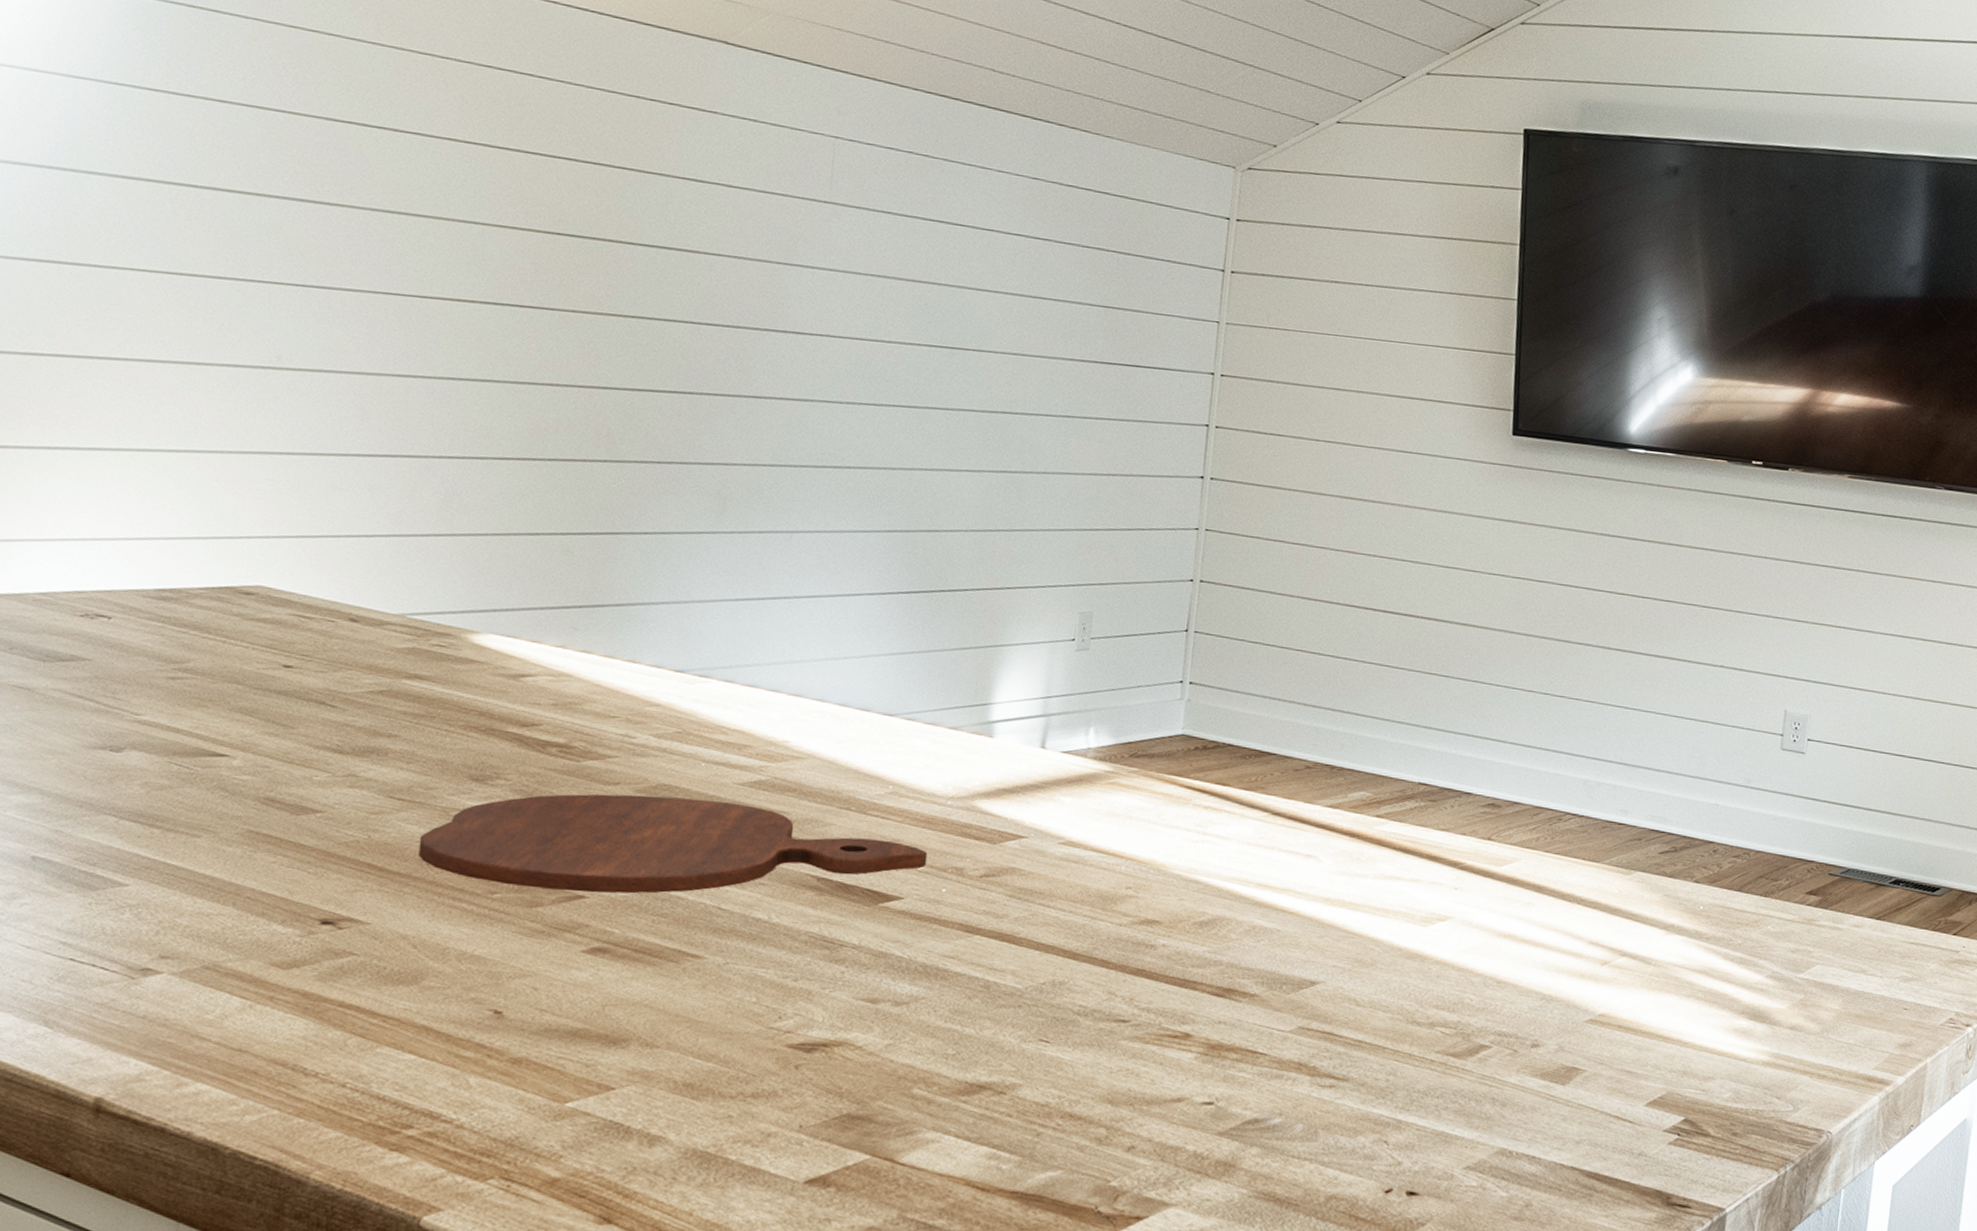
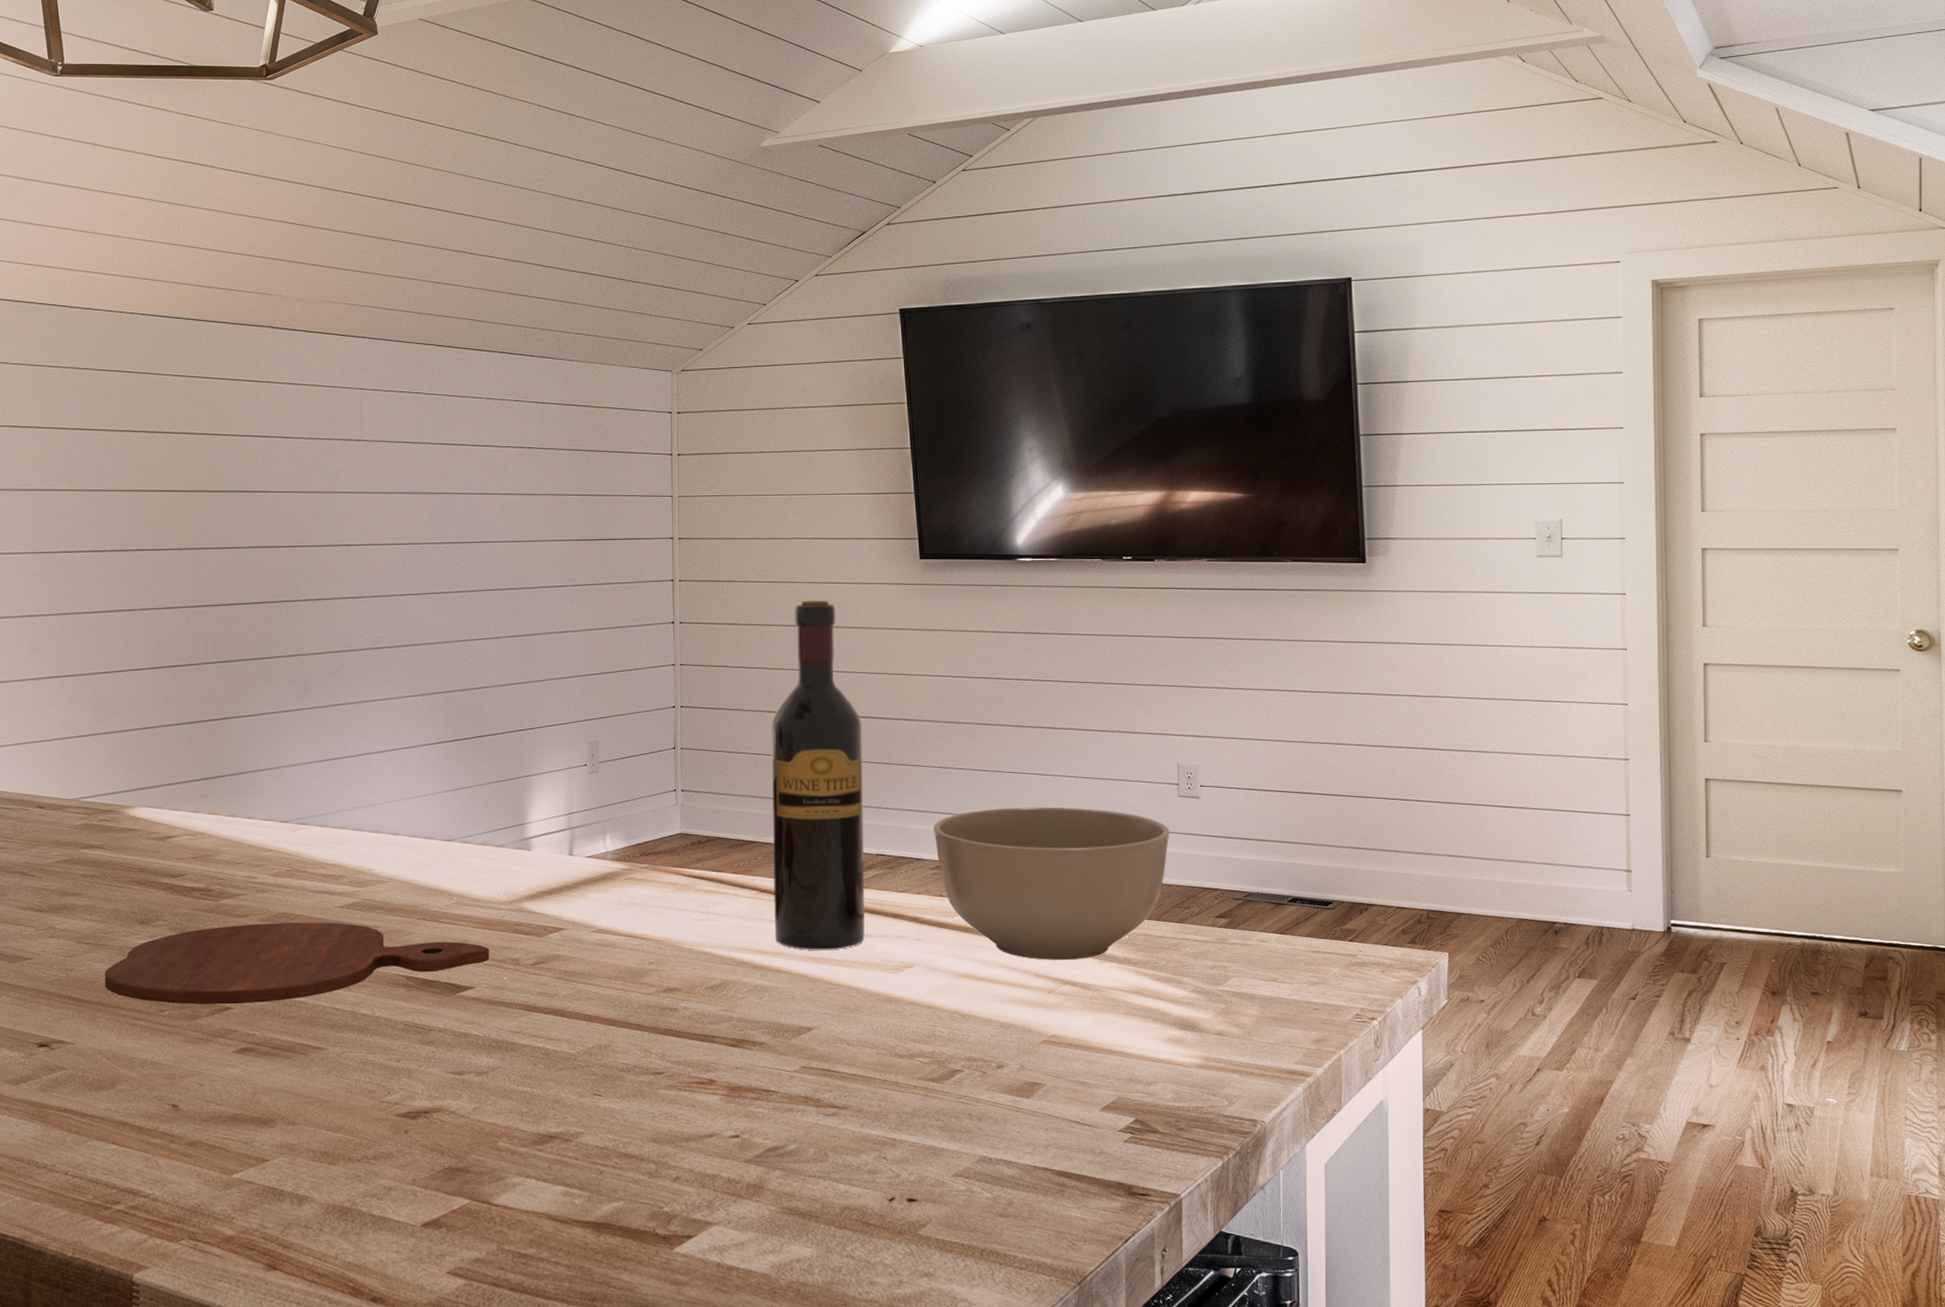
wine bottle: none [1284,469,1419,891] -> present [772,601,865,950]
bowl: none [1489,742,1766,929] -> present [933,807,1170,960]

